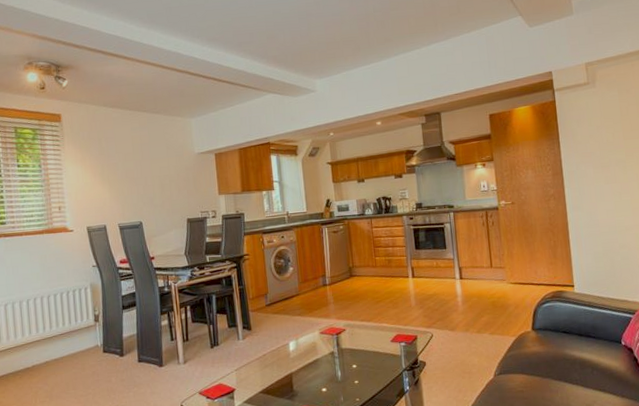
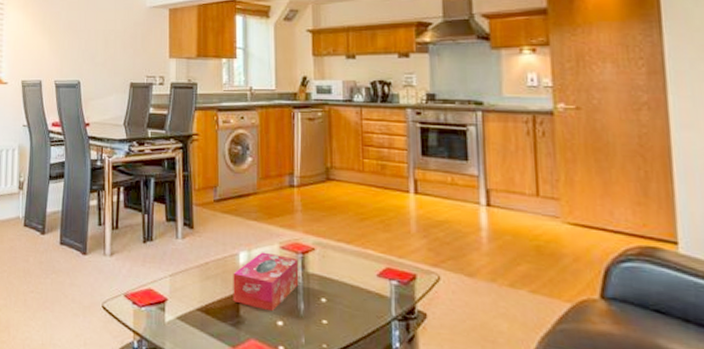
tissue box: none [285,338,336,382] -> present [233,252,299,312]

